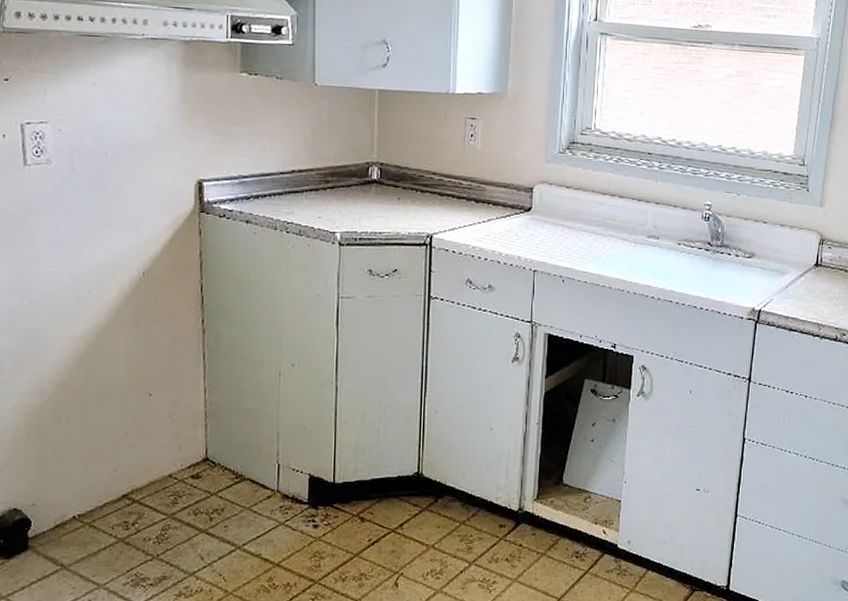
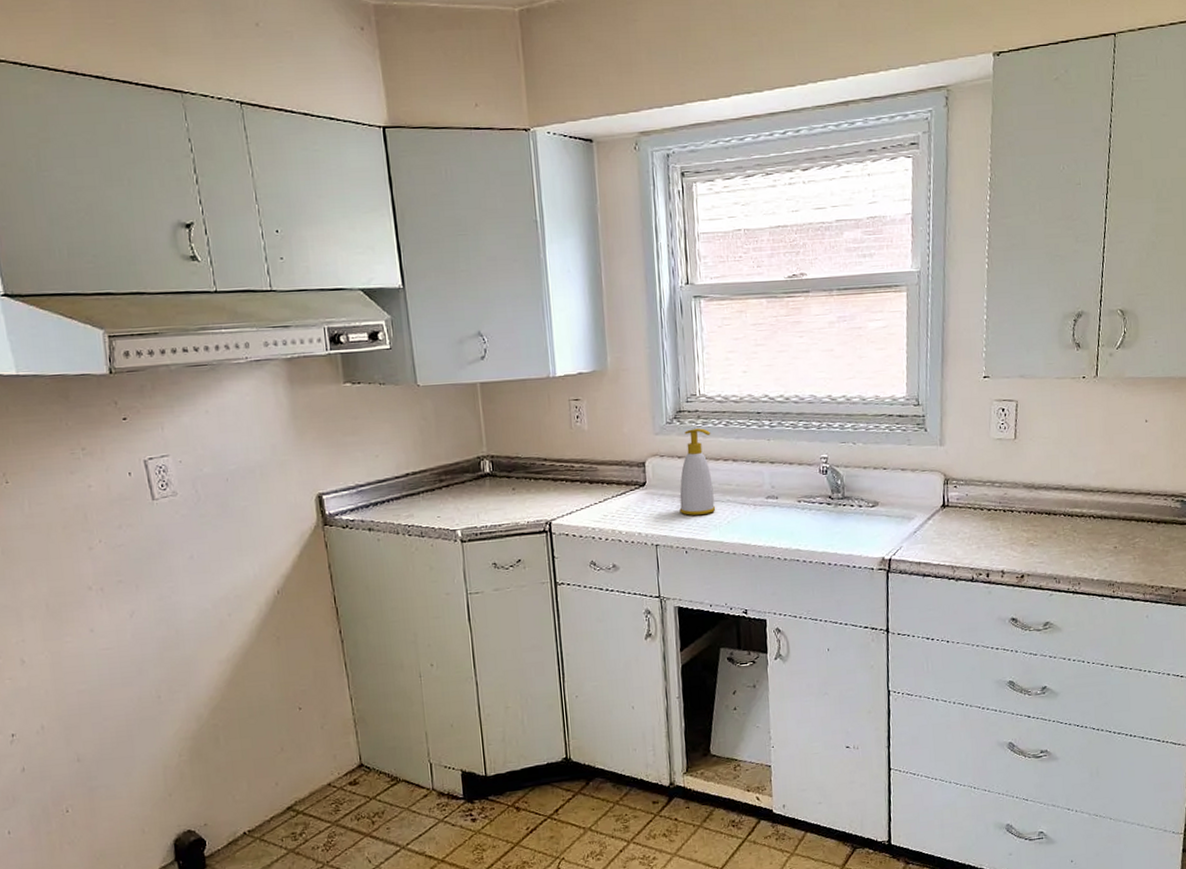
soap bottle: none [561,161,601,247] -> present [679,428,716,516]

